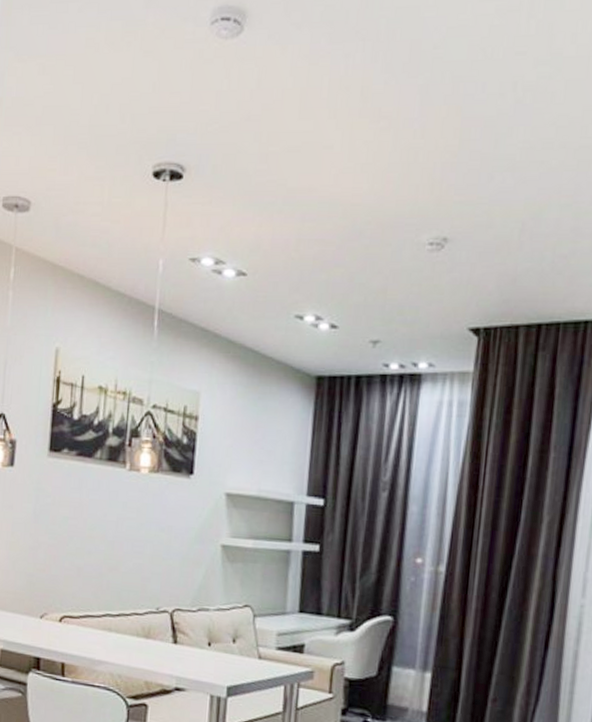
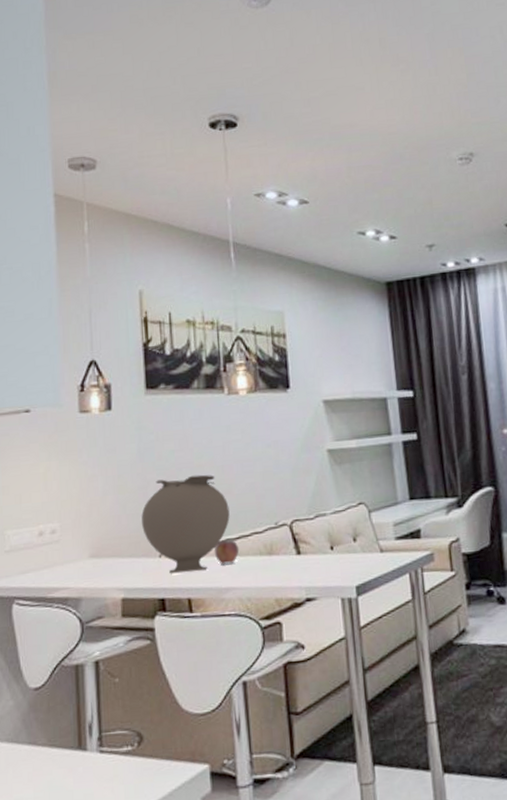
vase: none [28,543,114,640] -> present [141,474,230,574]
fruit: none [92,613,118,639] -> present [214,539,240,565]

